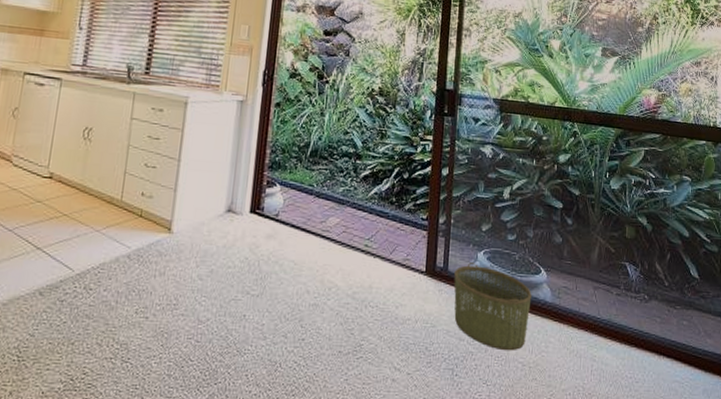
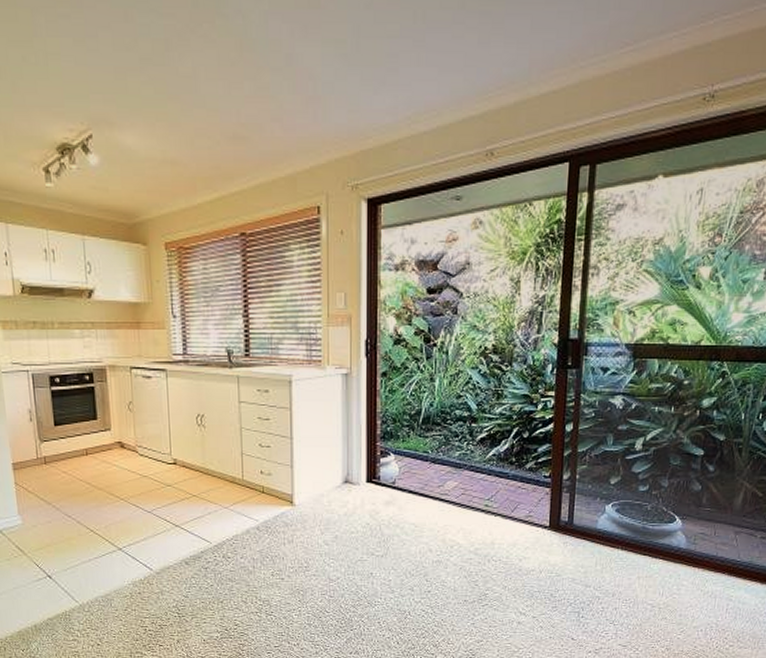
basket: present [454,262,532,350] -> none [579,515,664,593]

